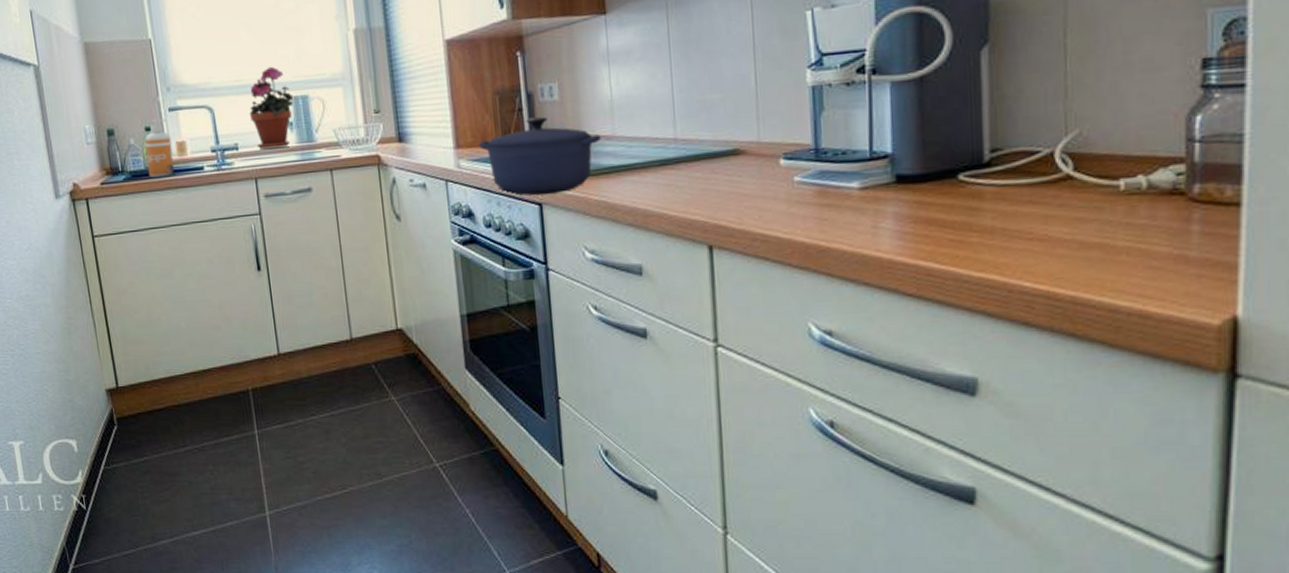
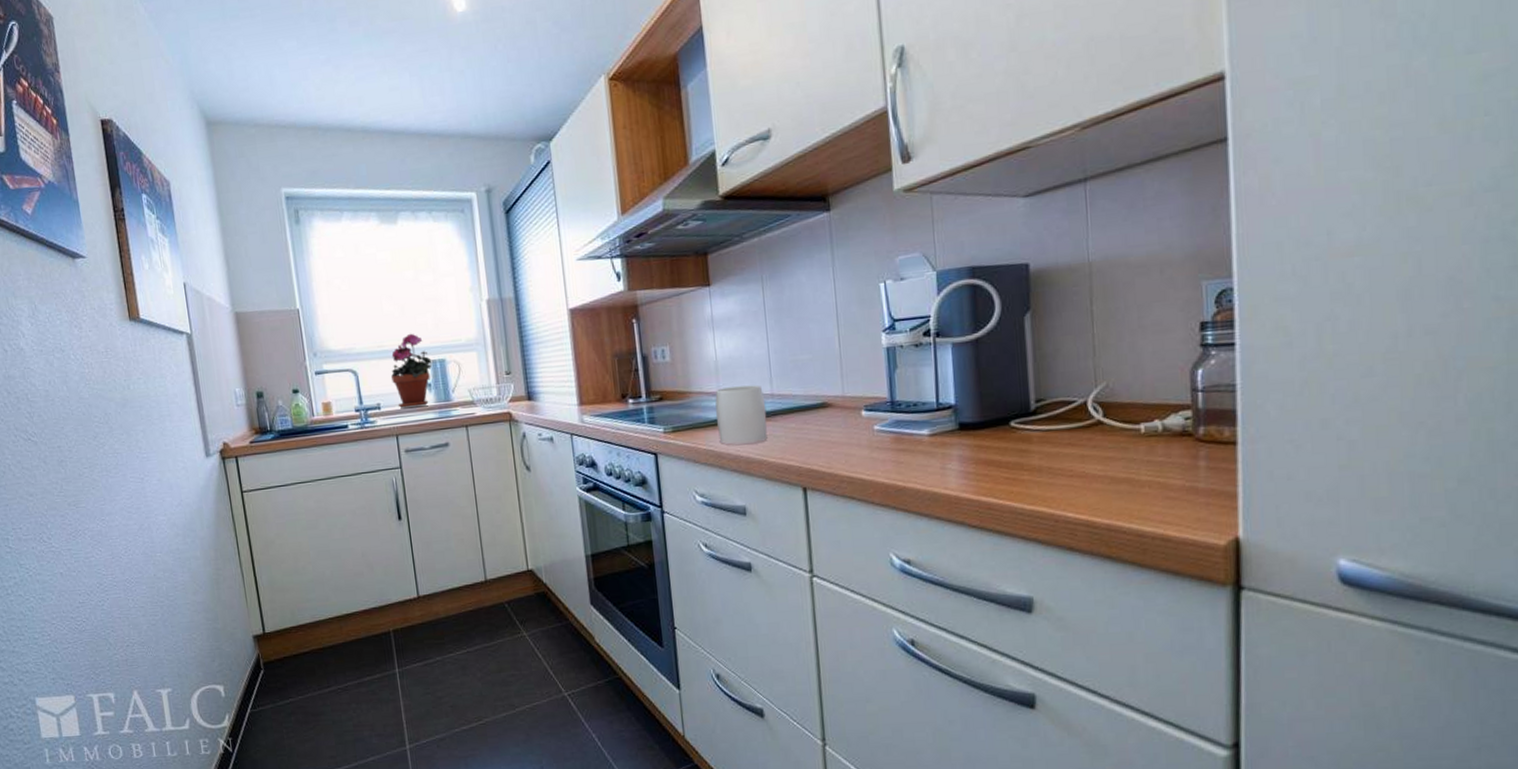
soap dispenser: present [144,118,175,178] -> none [292,381,321,436]
cooking pot: present [479,117,601,196] -> none [600,376,708,447]
mug: none [609,128,669,197] -> present [715,385,768,446]

